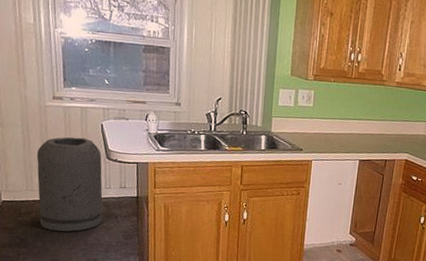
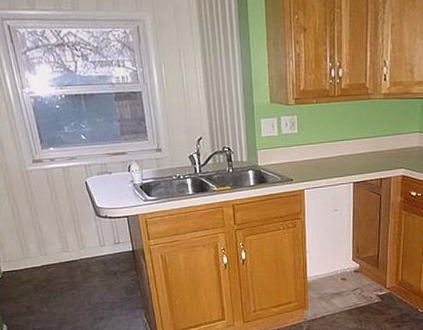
trash can: present [37,136,103,232] -> none [27,198,103,296]

